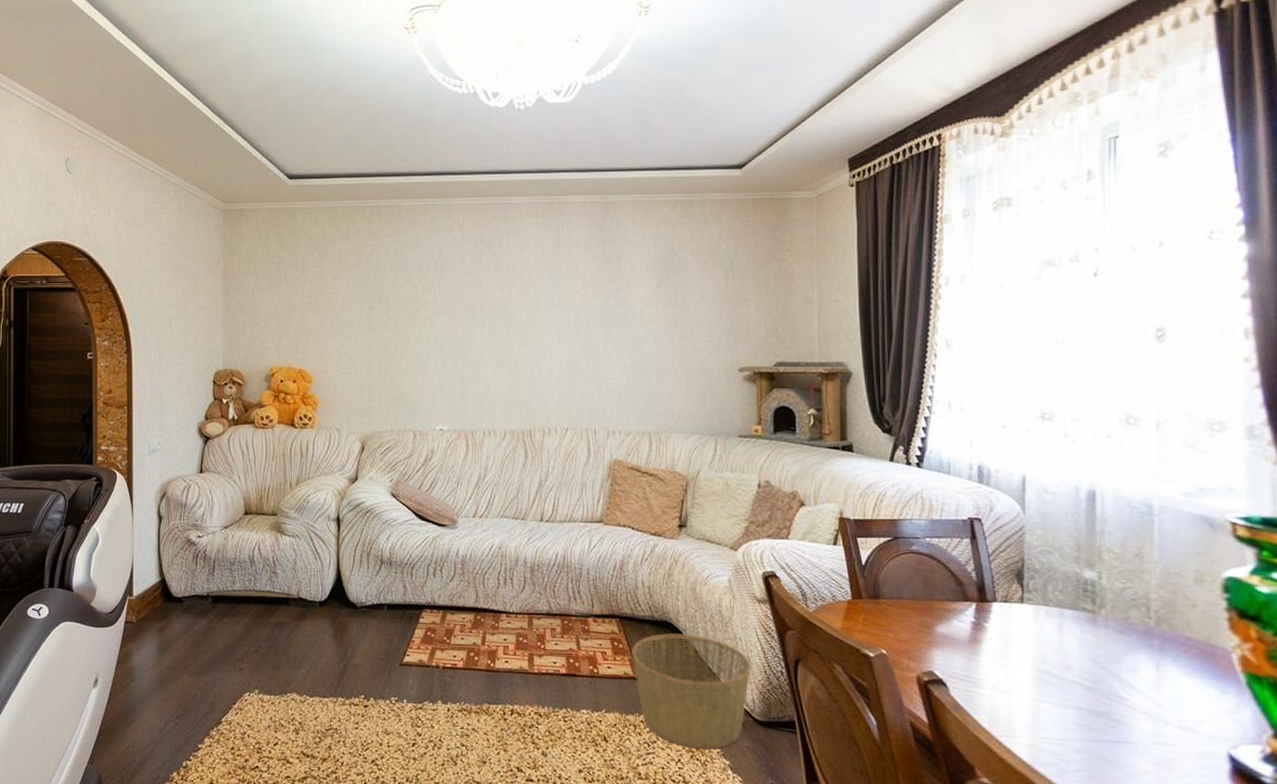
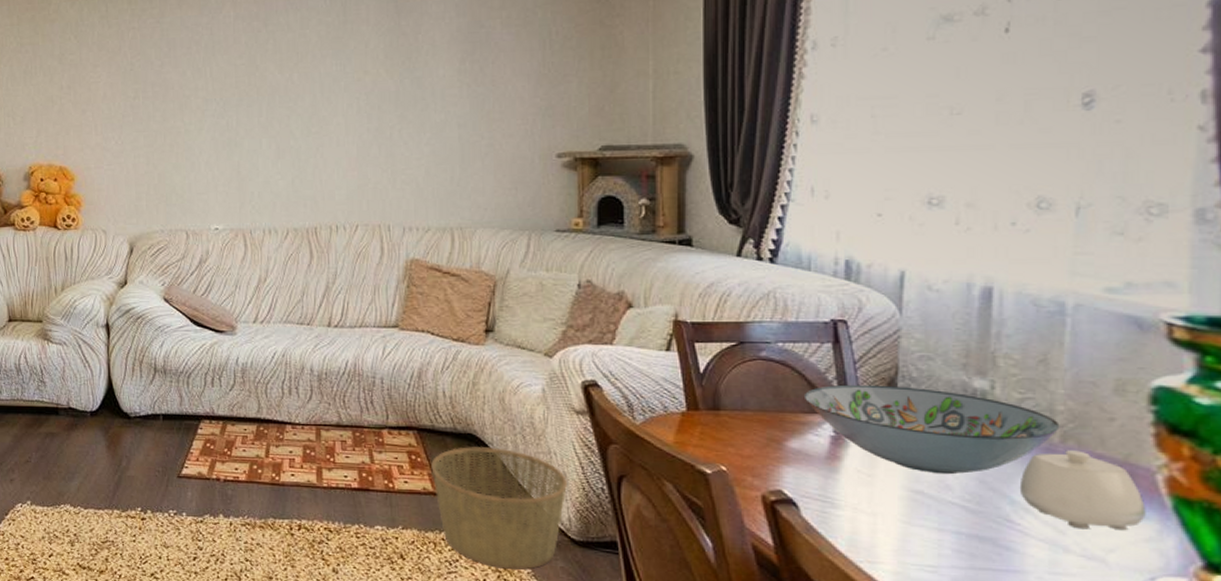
decorative bowl: none [949,575,1155,656] -> present [805,384,1060,475]
sugar bowl: none [1125,633,1226,704] -> present [1019,450,1146,531]

